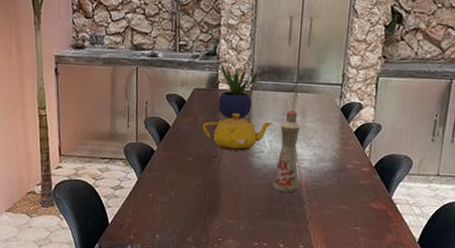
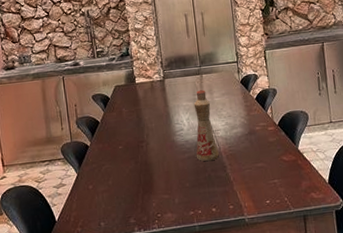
teapot: present [203,113,273,151] -> none [128,101,187,134]
potted plant: present [217,63,258,119] -> none [134,61,168,107]

